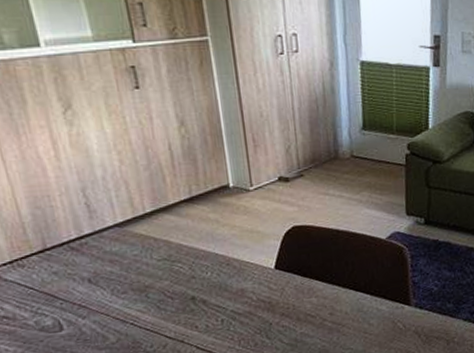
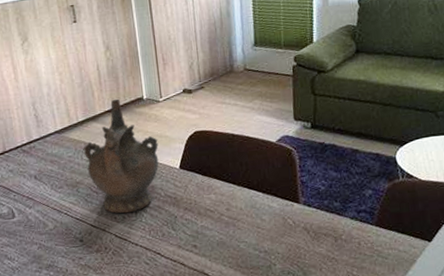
ceremonial vessel: none [152,186,250,322] -> present [83,98,159,214]

